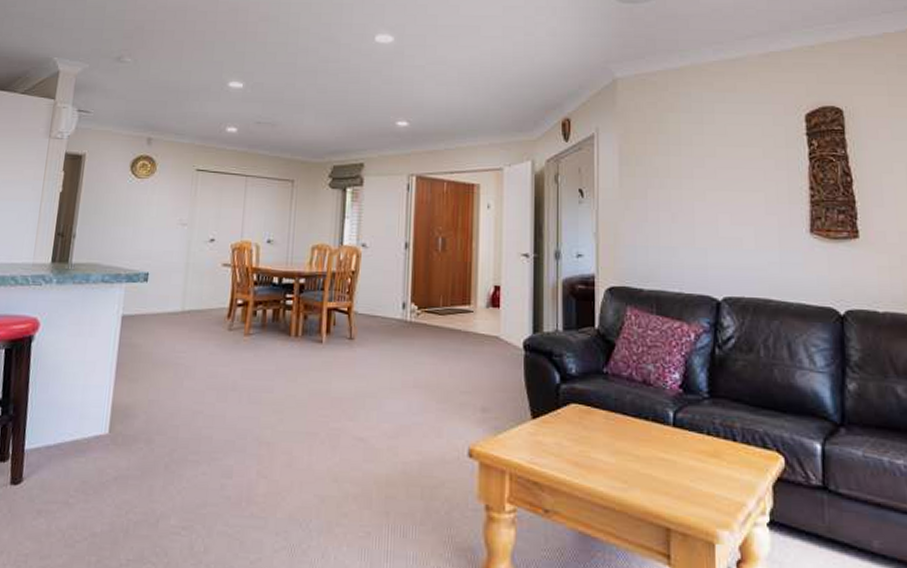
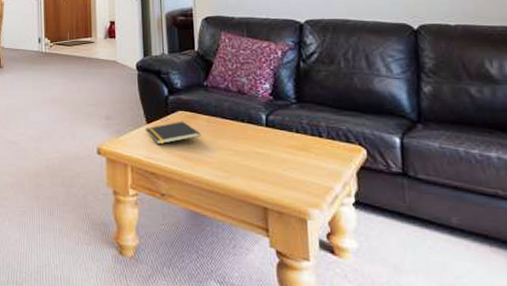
notepad: none [530,416,597,446] -> present [146,121,201,145]

